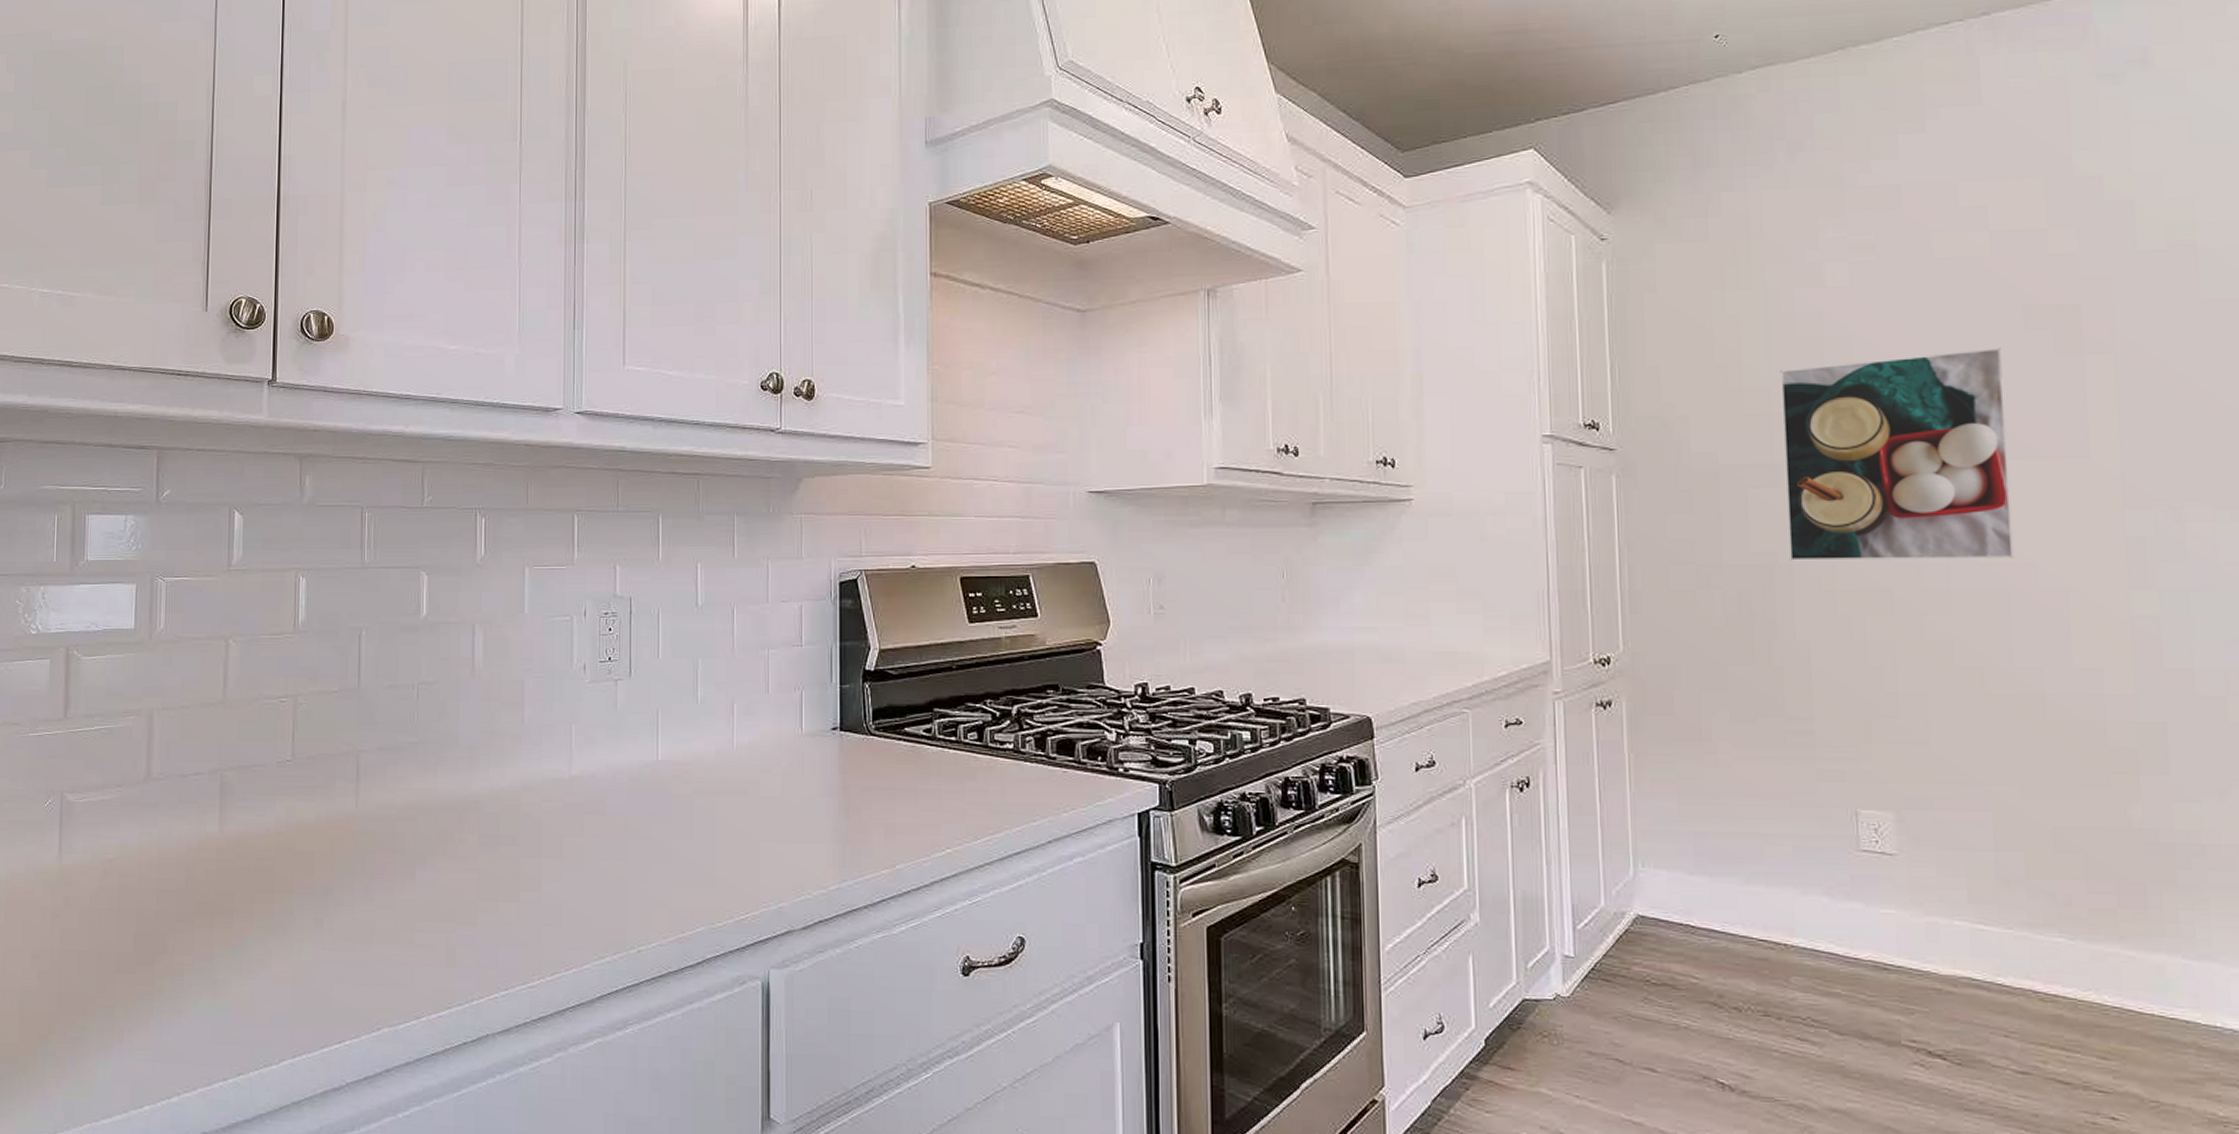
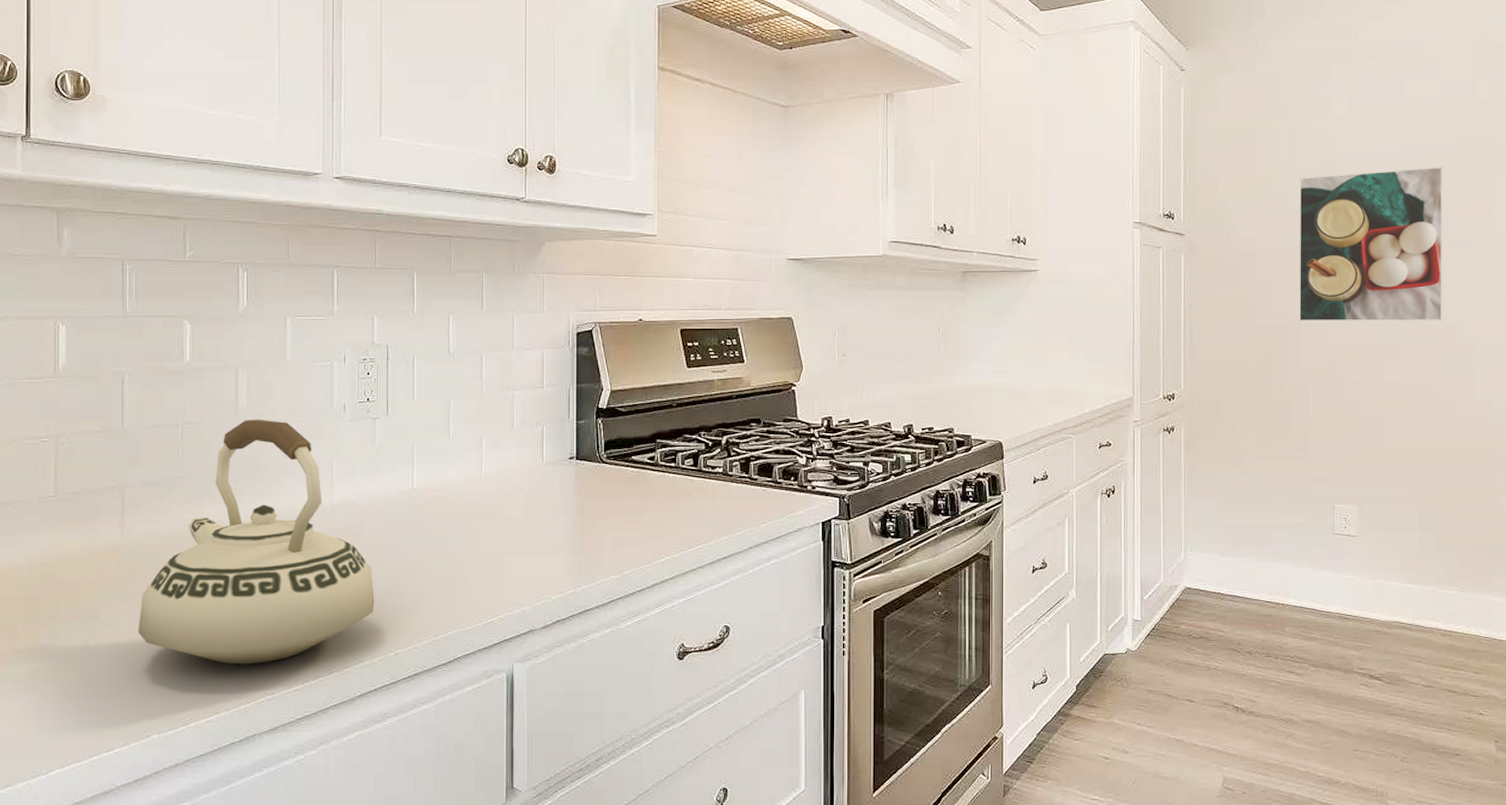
teakettle: none [370,679,616,955] -> present [138,419,375,665]

